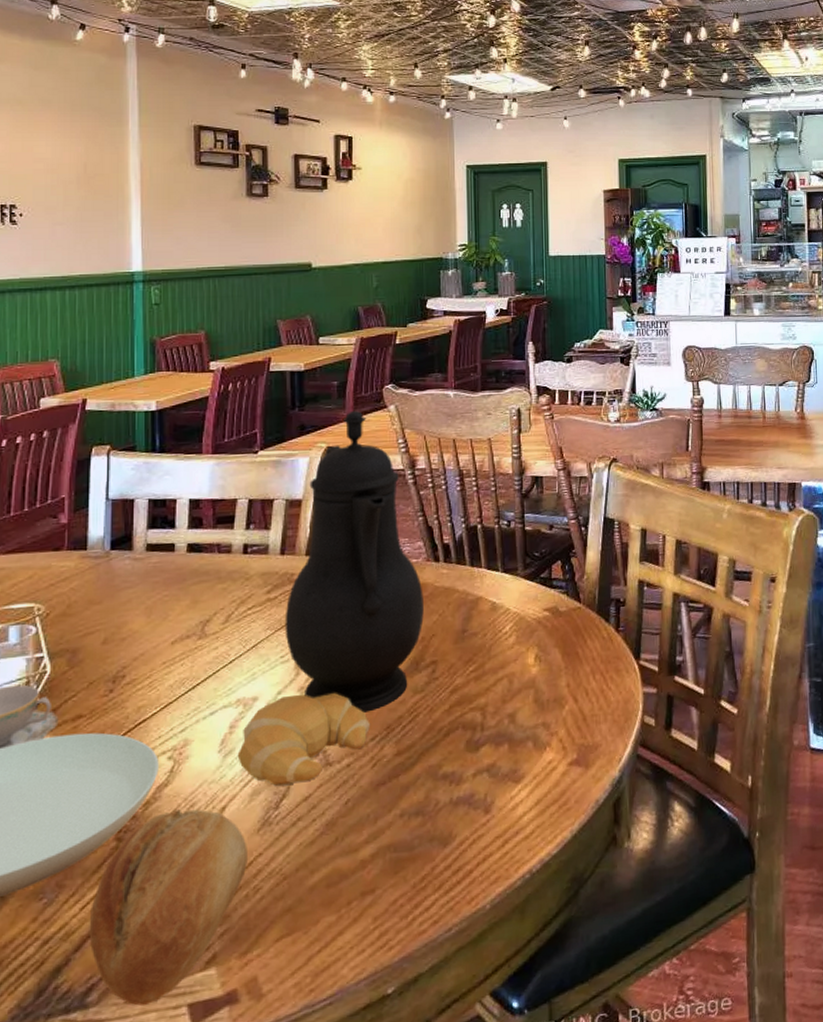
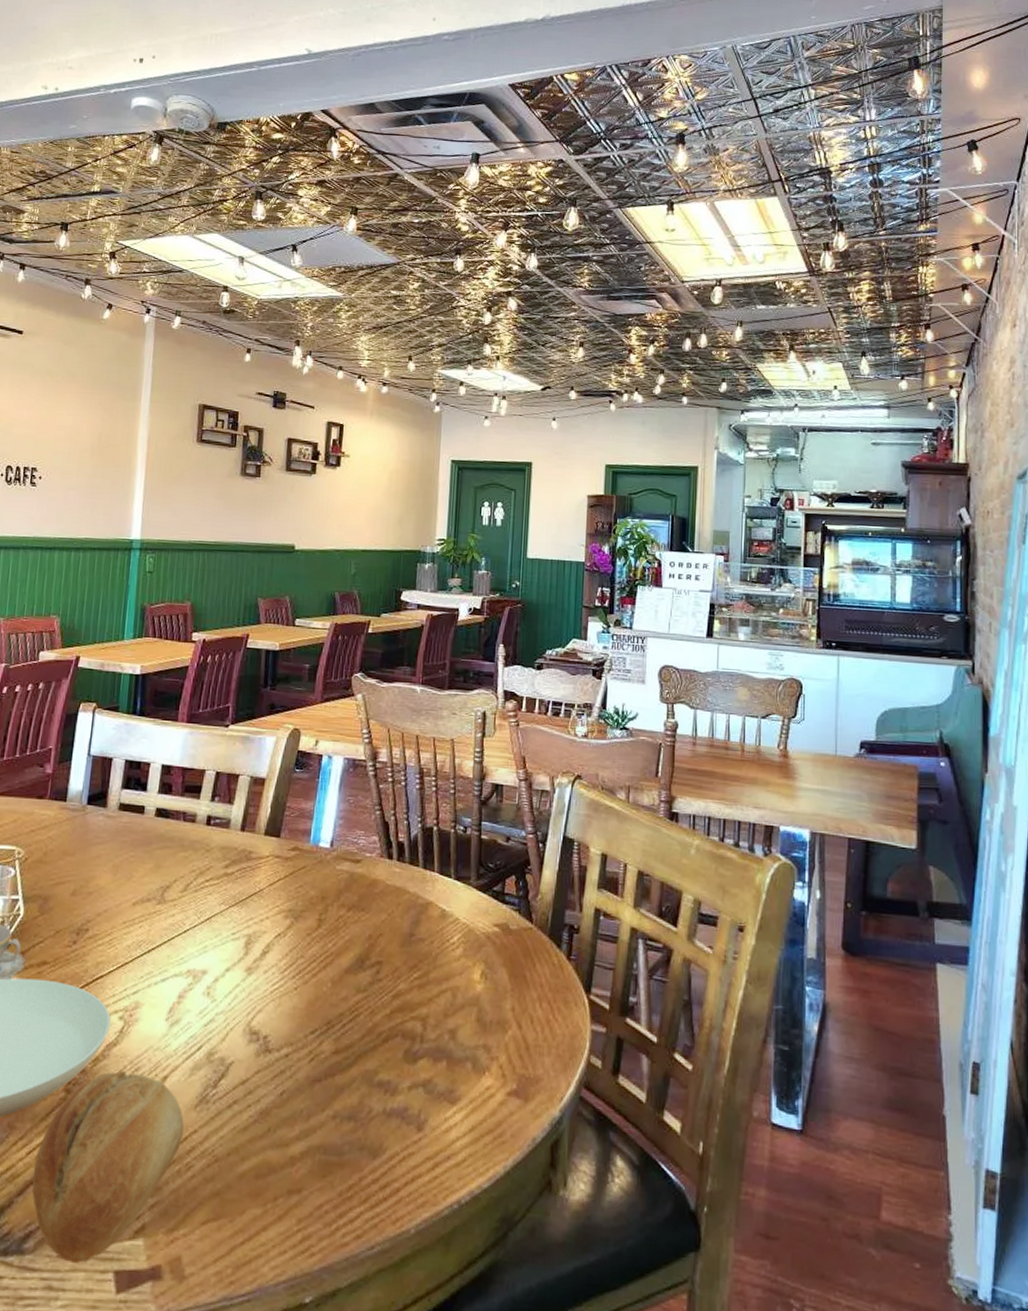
croissant: present [237,693,370,786] -> none [183,974,311,1065]
coffeepot: present [285,410,424,713] -> none [238,695,374,1004]

